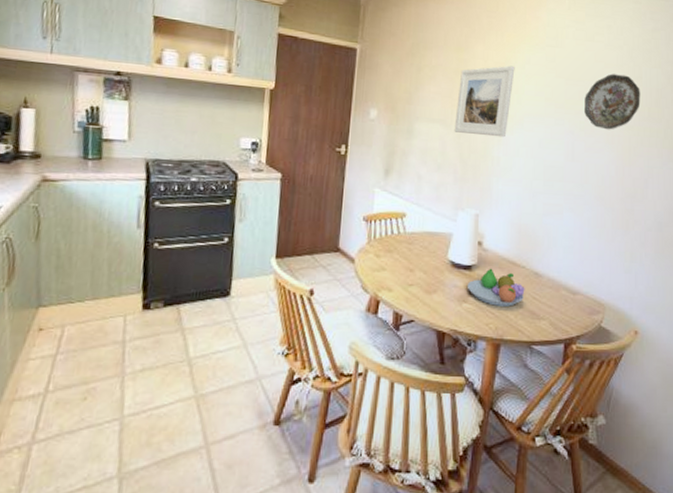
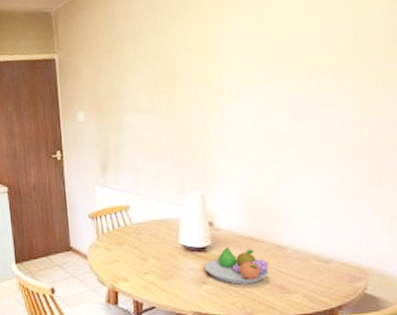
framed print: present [454,65,515,138] -> none [161,38,221,118]
decorative plate: present [585,73,640,130] -> none [304,18,375,83]

